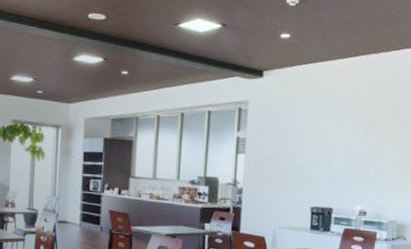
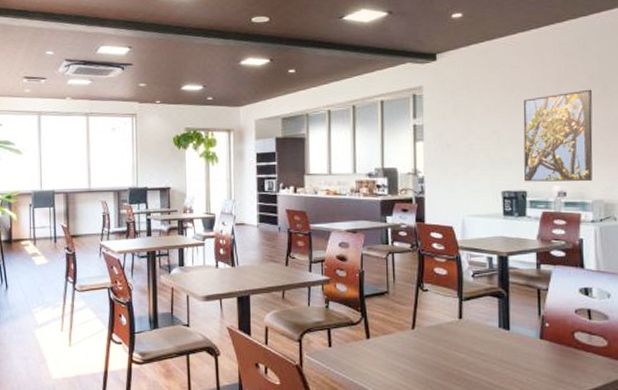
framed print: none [331,118,396,204] -> present [523,89,593,182]

